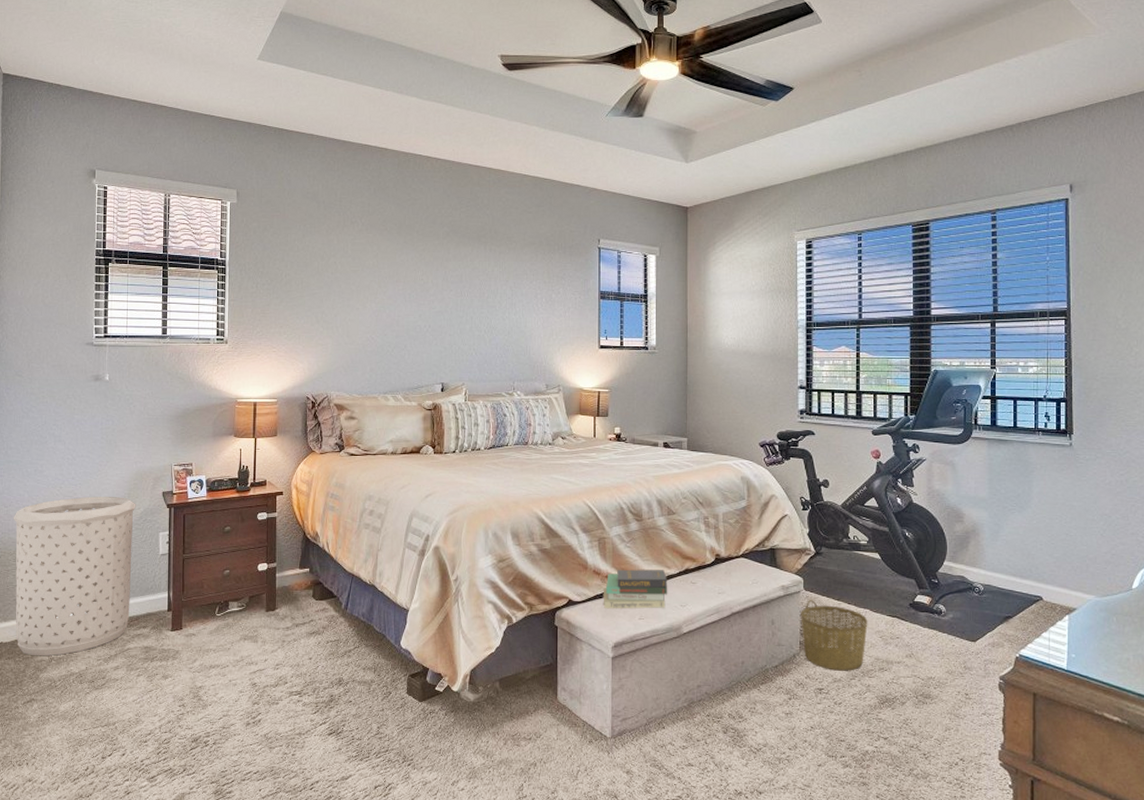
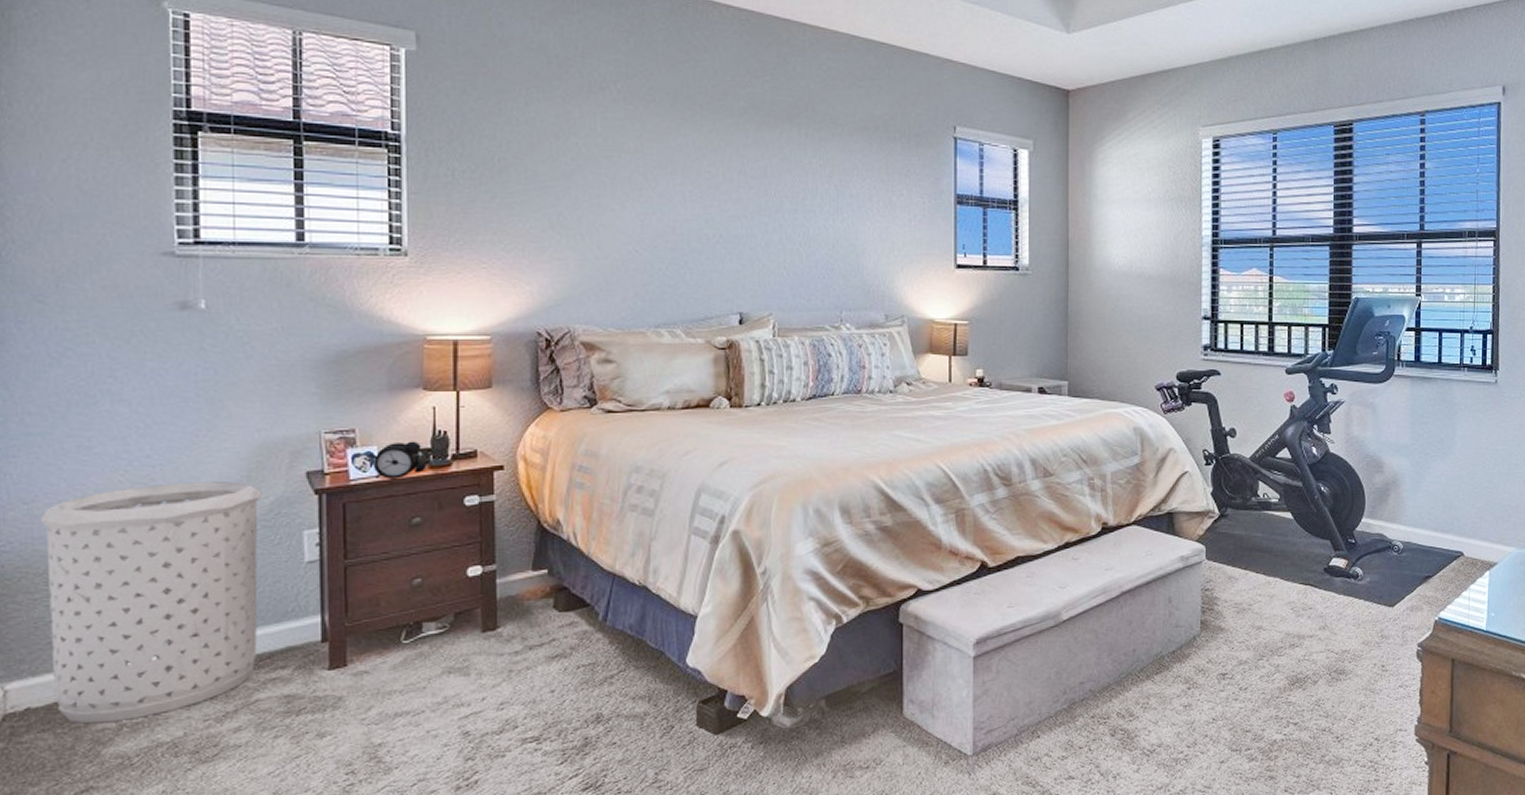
alarm clock: none [200,472,235,499] -> present [368,441,427,479]
books: present [603,569,668,609] -> none [961,545,1044,598]
basket: present [801,599,868,671] -> none [1202,569,1278,652]

